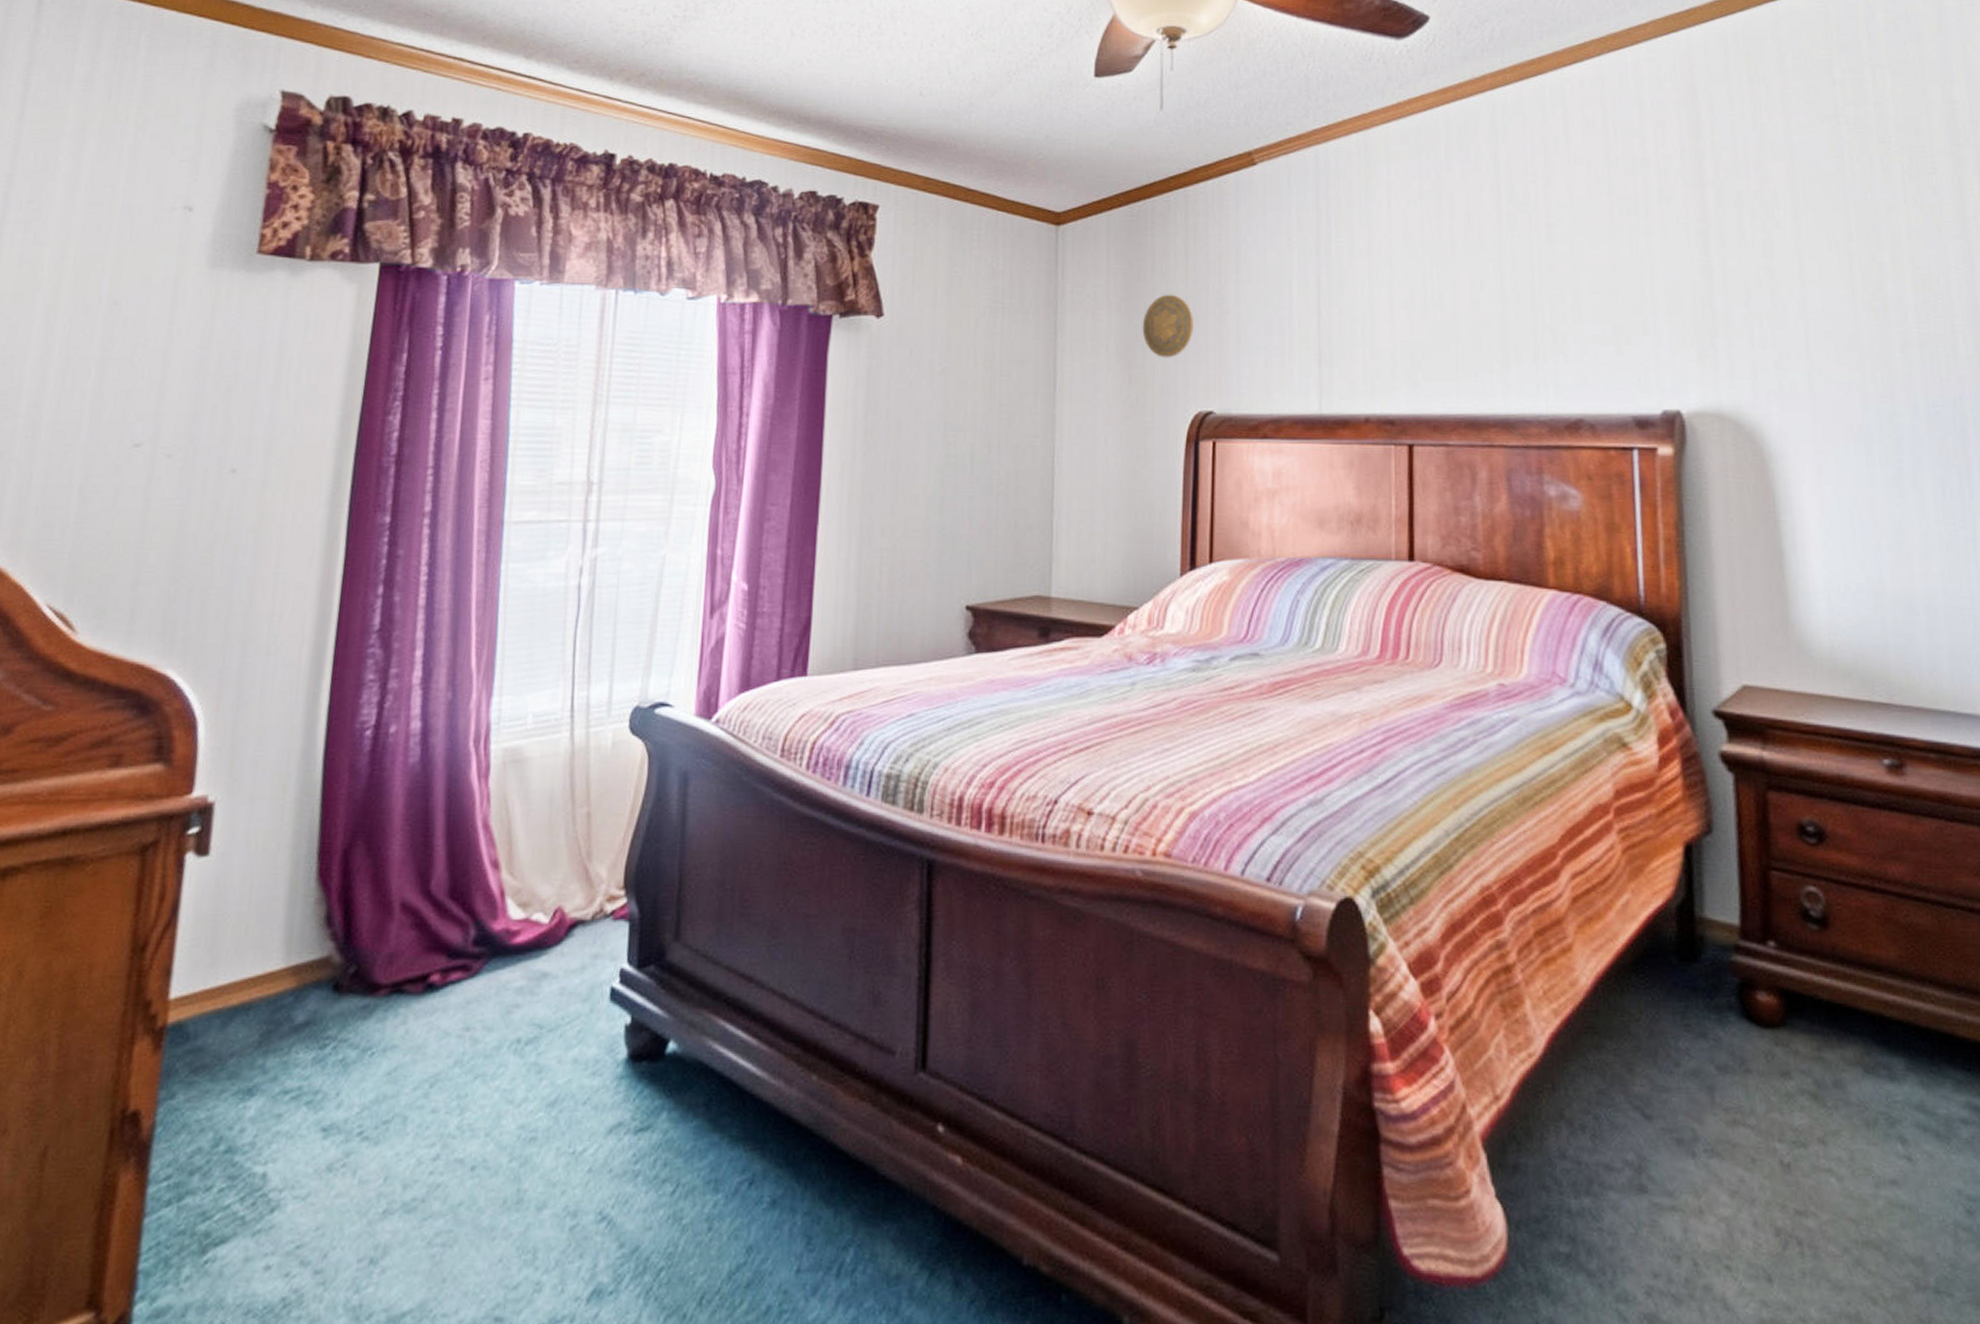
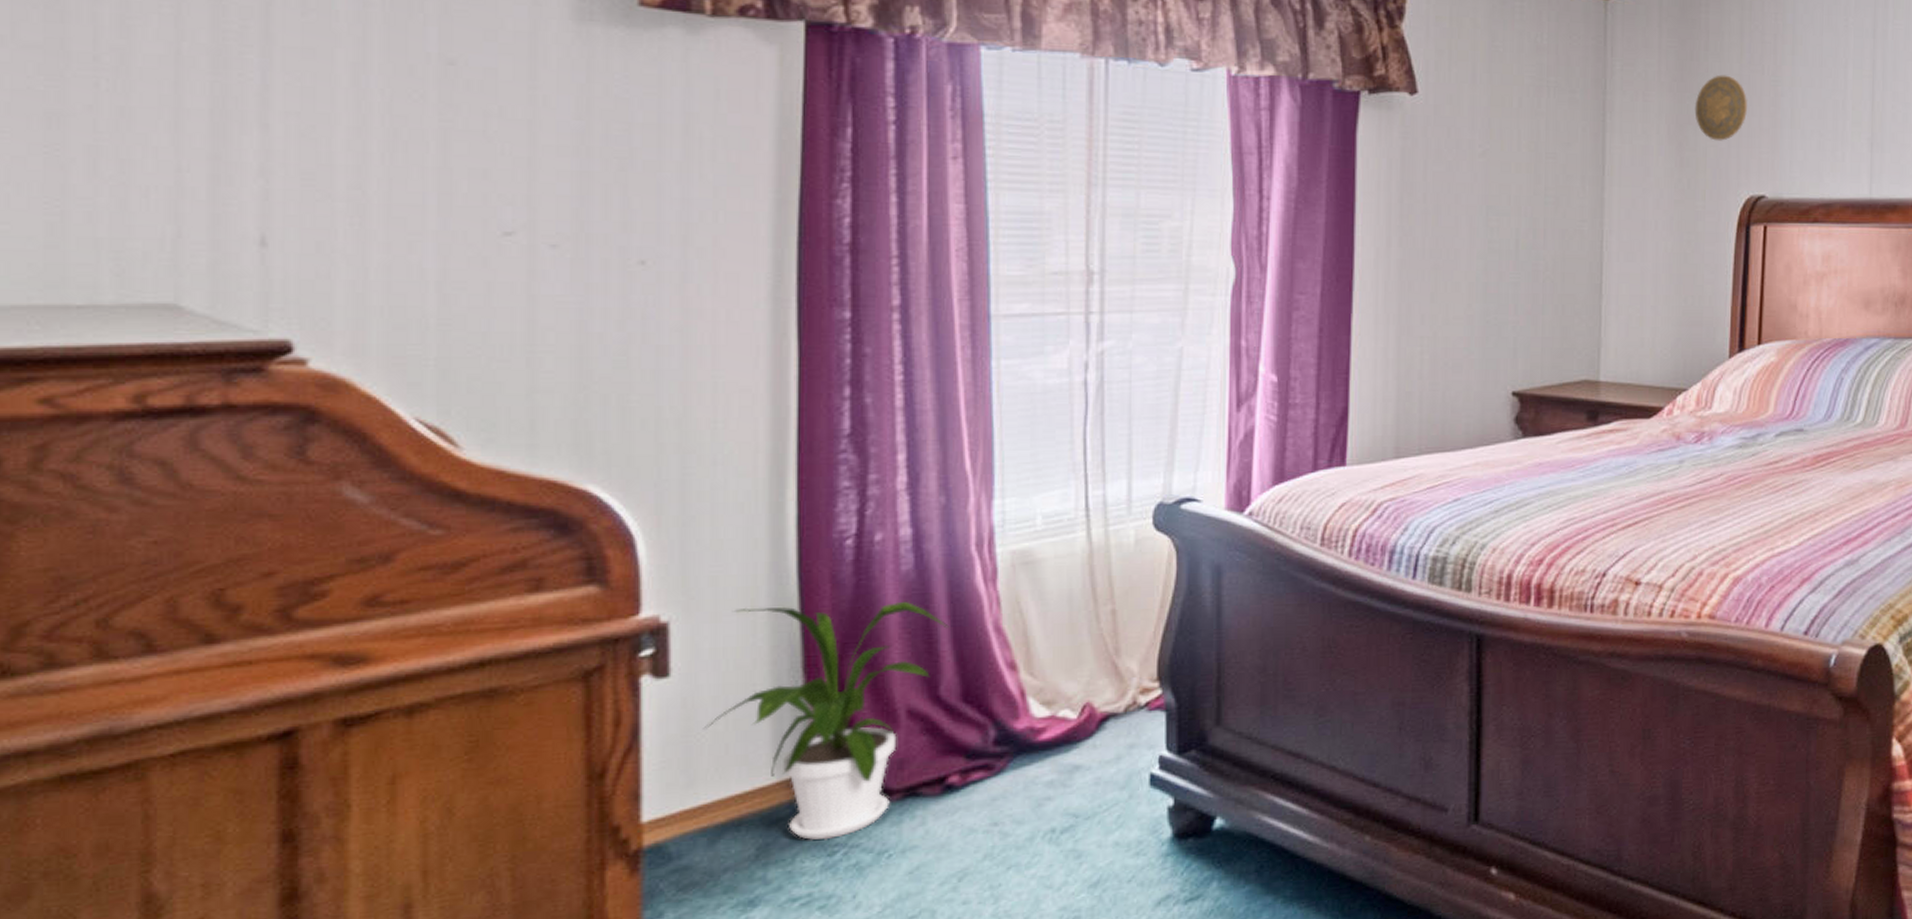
house plant: none [229,791,444,1032] -> present [703,601,949,840]

